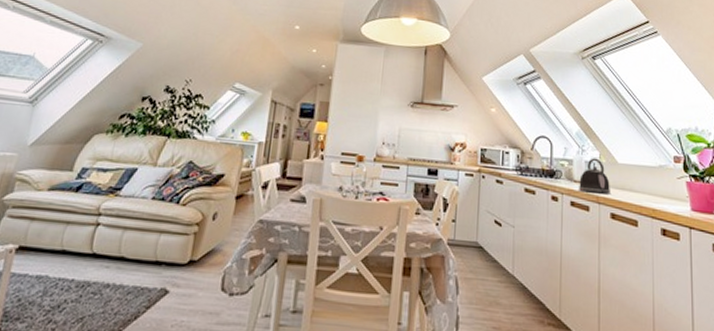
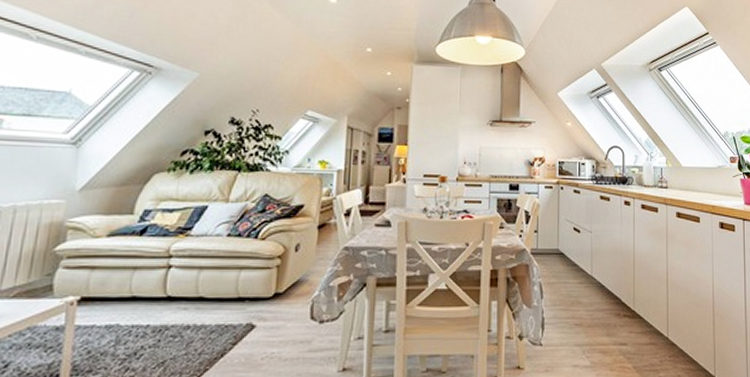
kettle: present [579,158,610,195] -> none [649,163,676,196]

